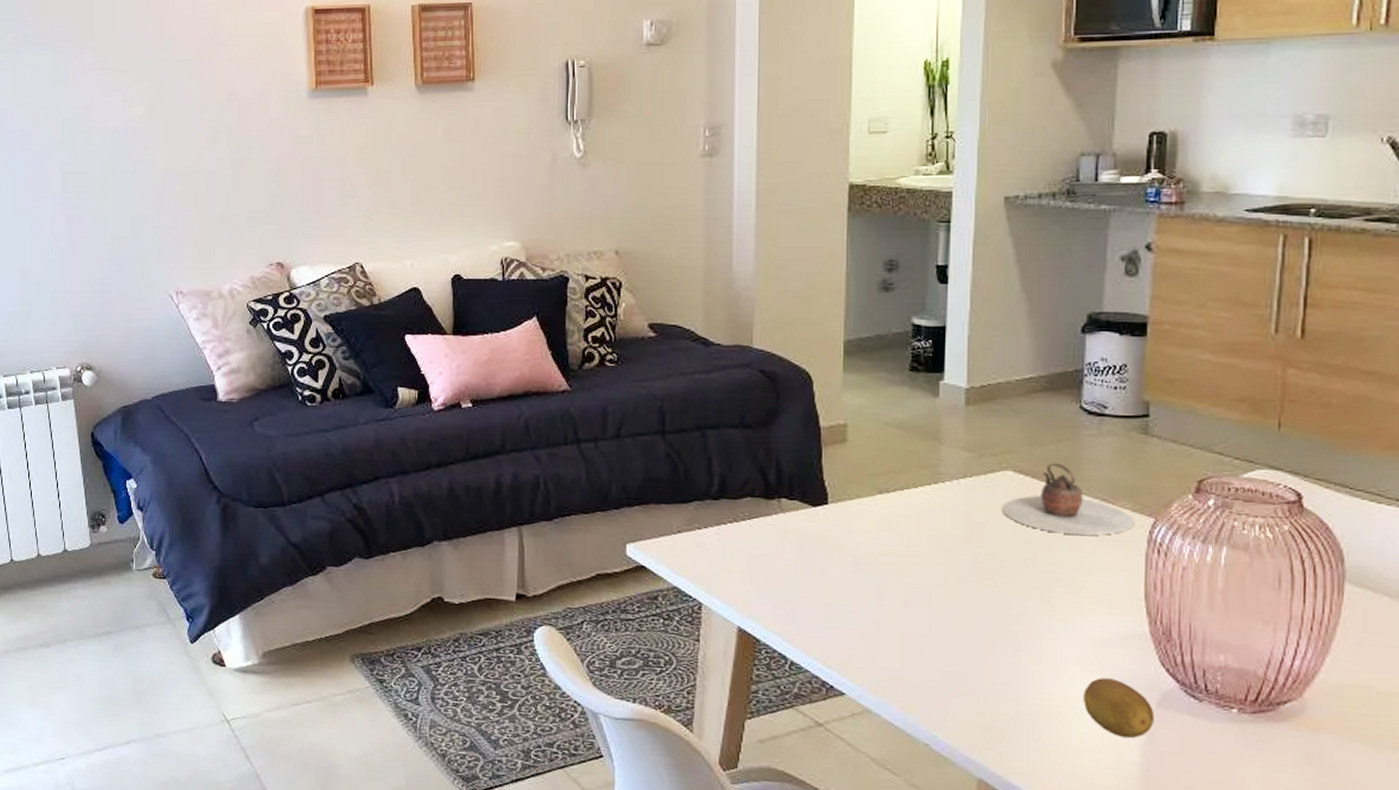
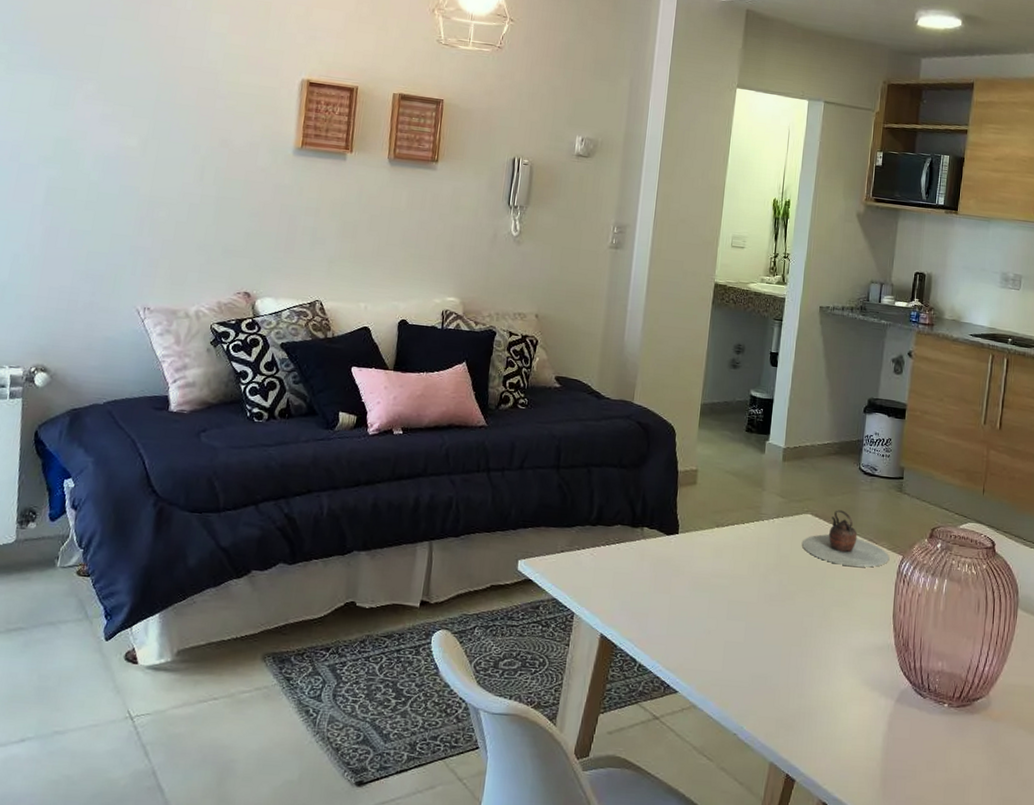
fruit: present [1084,678,1155,739] -> none [847,679,895,728]

